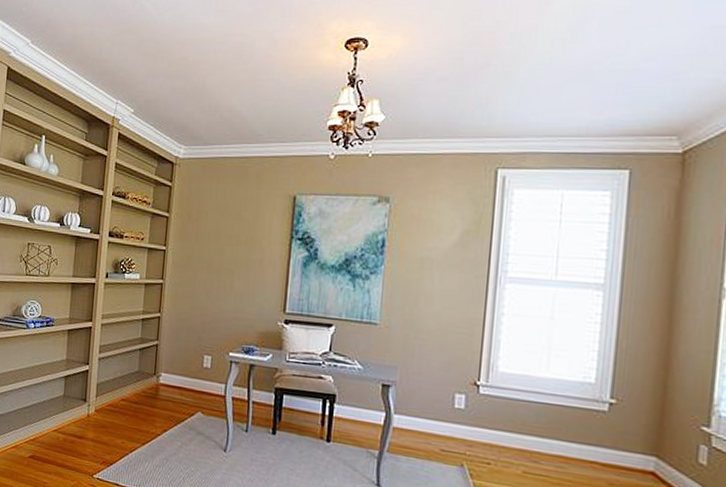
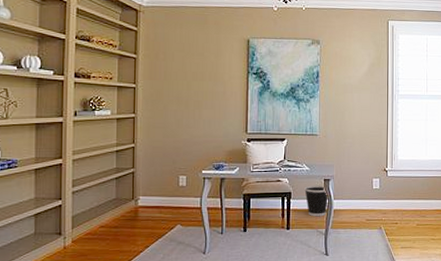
wastebasket: none [354,389,388,434] -> present [304,185,329,217]

